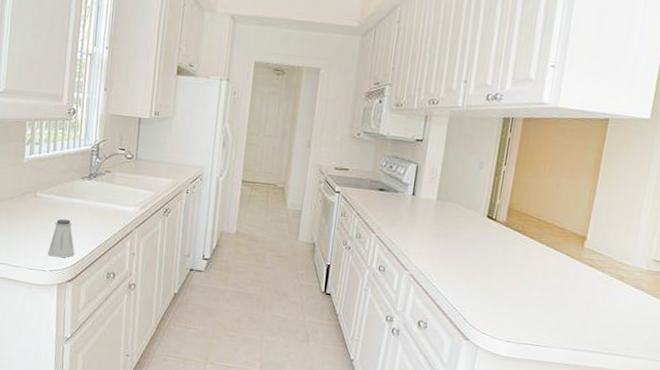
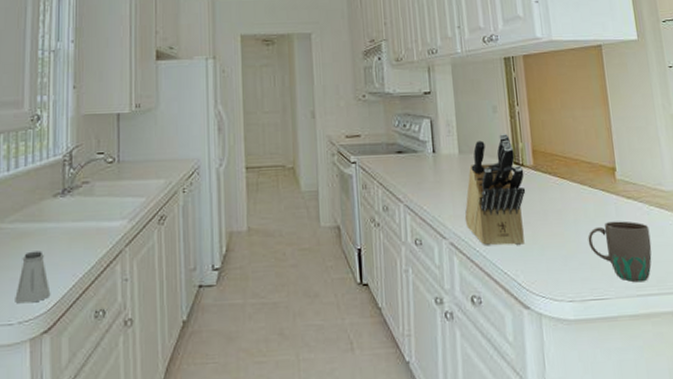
knife block: none [428,188,495,288] -> present [464,132,526,246]
mug: none [539,283,603,340] -> present [588,221,652,283]

